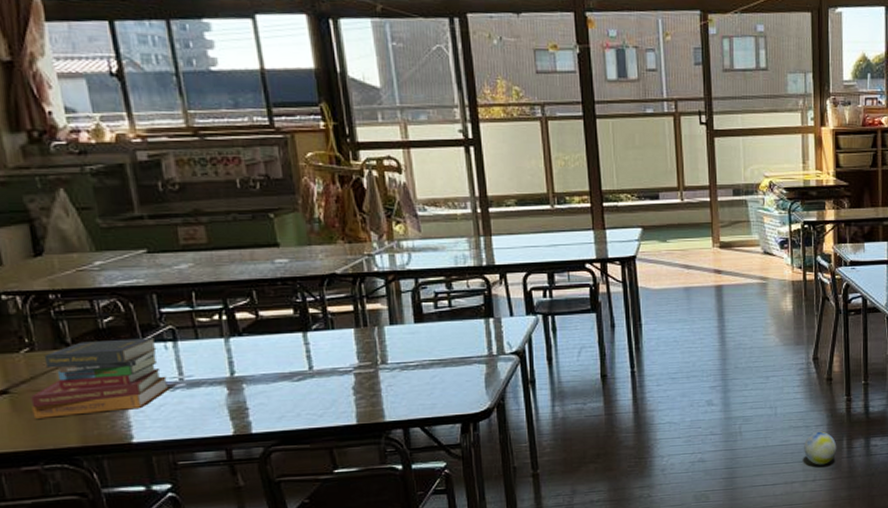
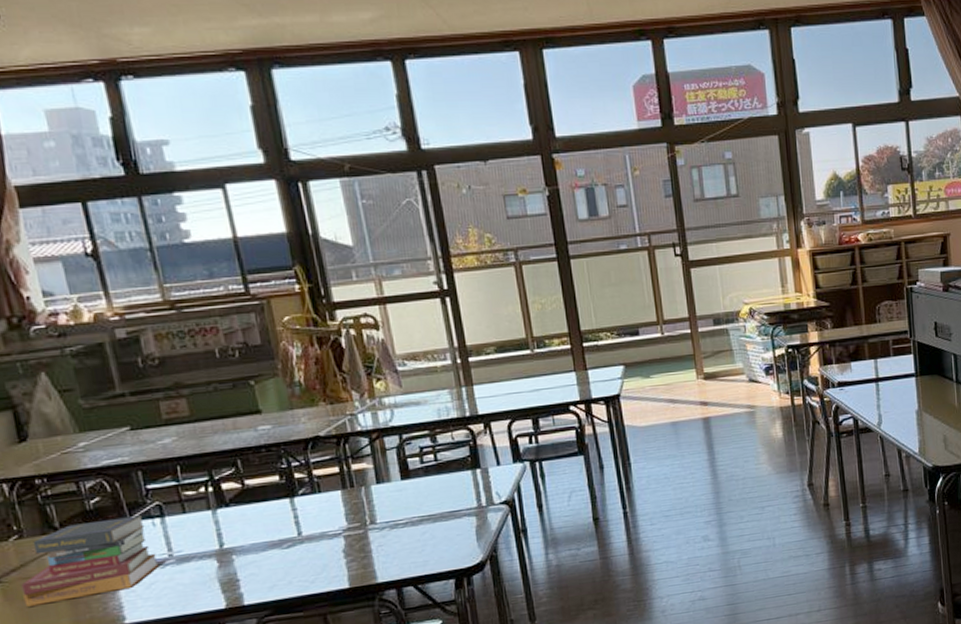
ball: present [804,431,837,465] -> none [806,559,840,595]

